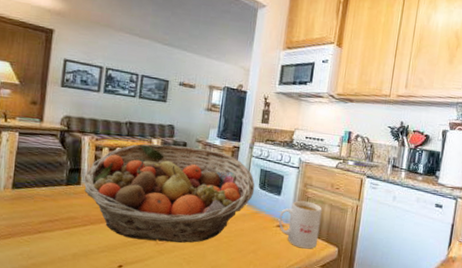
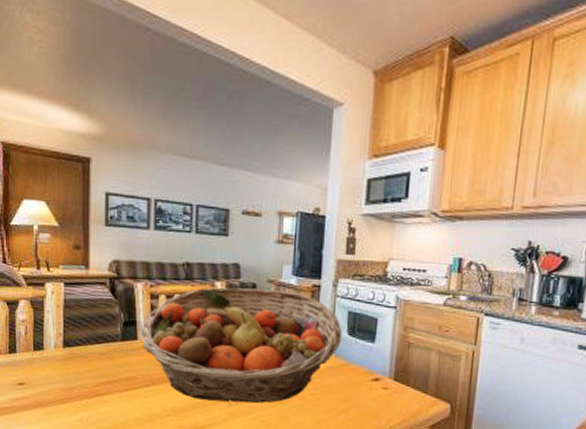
mug: present [278,200,322,249] -> none [373,347,428,407]

